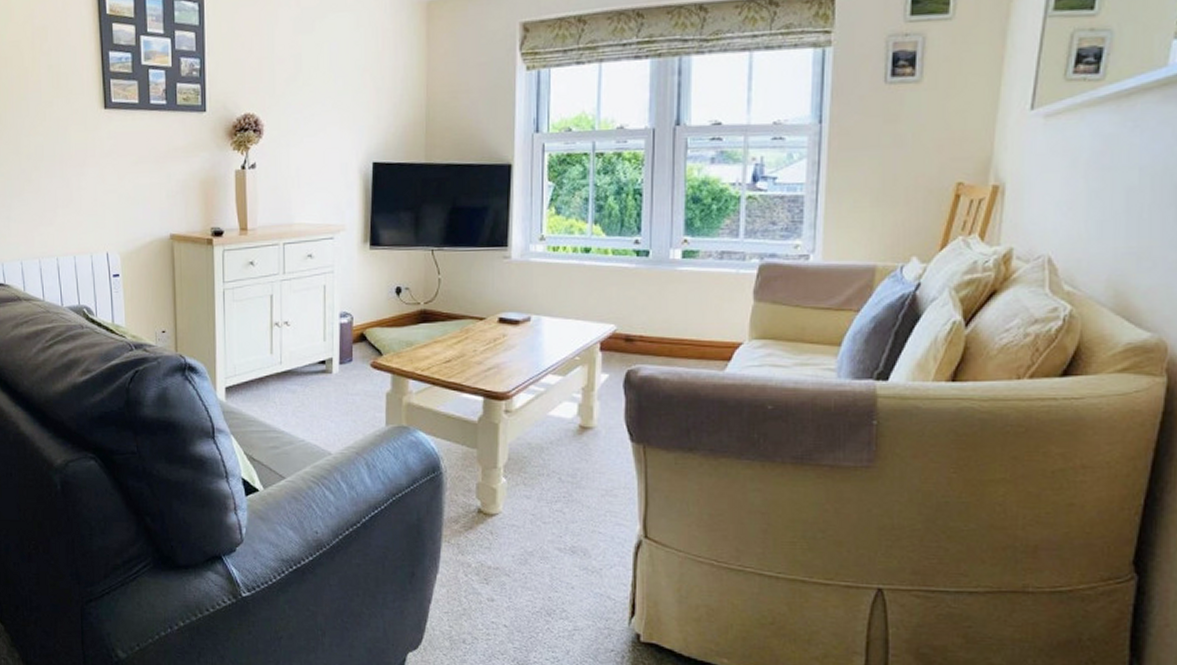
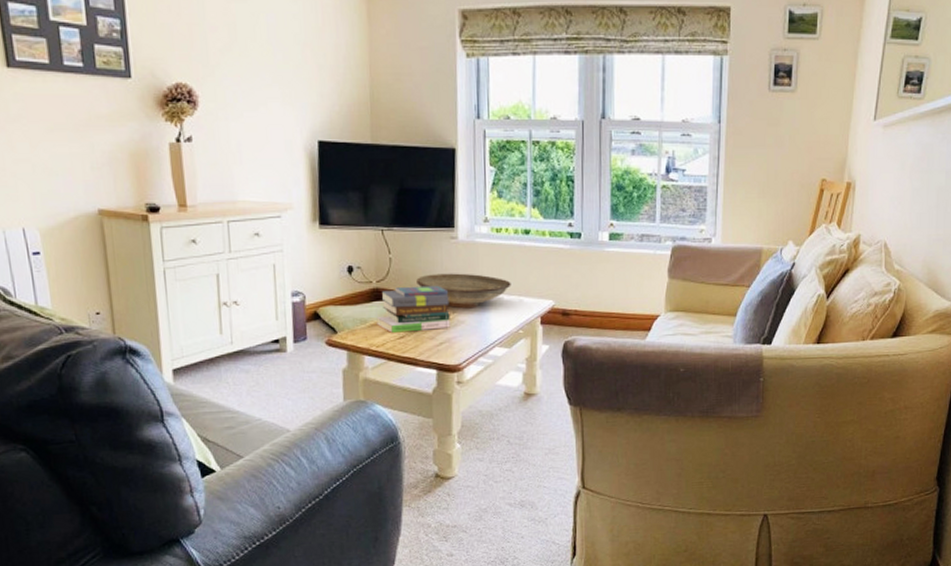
books: none [423,307,500,356] -> present [376,285,450,333]
decorative bowl: none [466,294,568,332] -> present [416,273,511,309]

